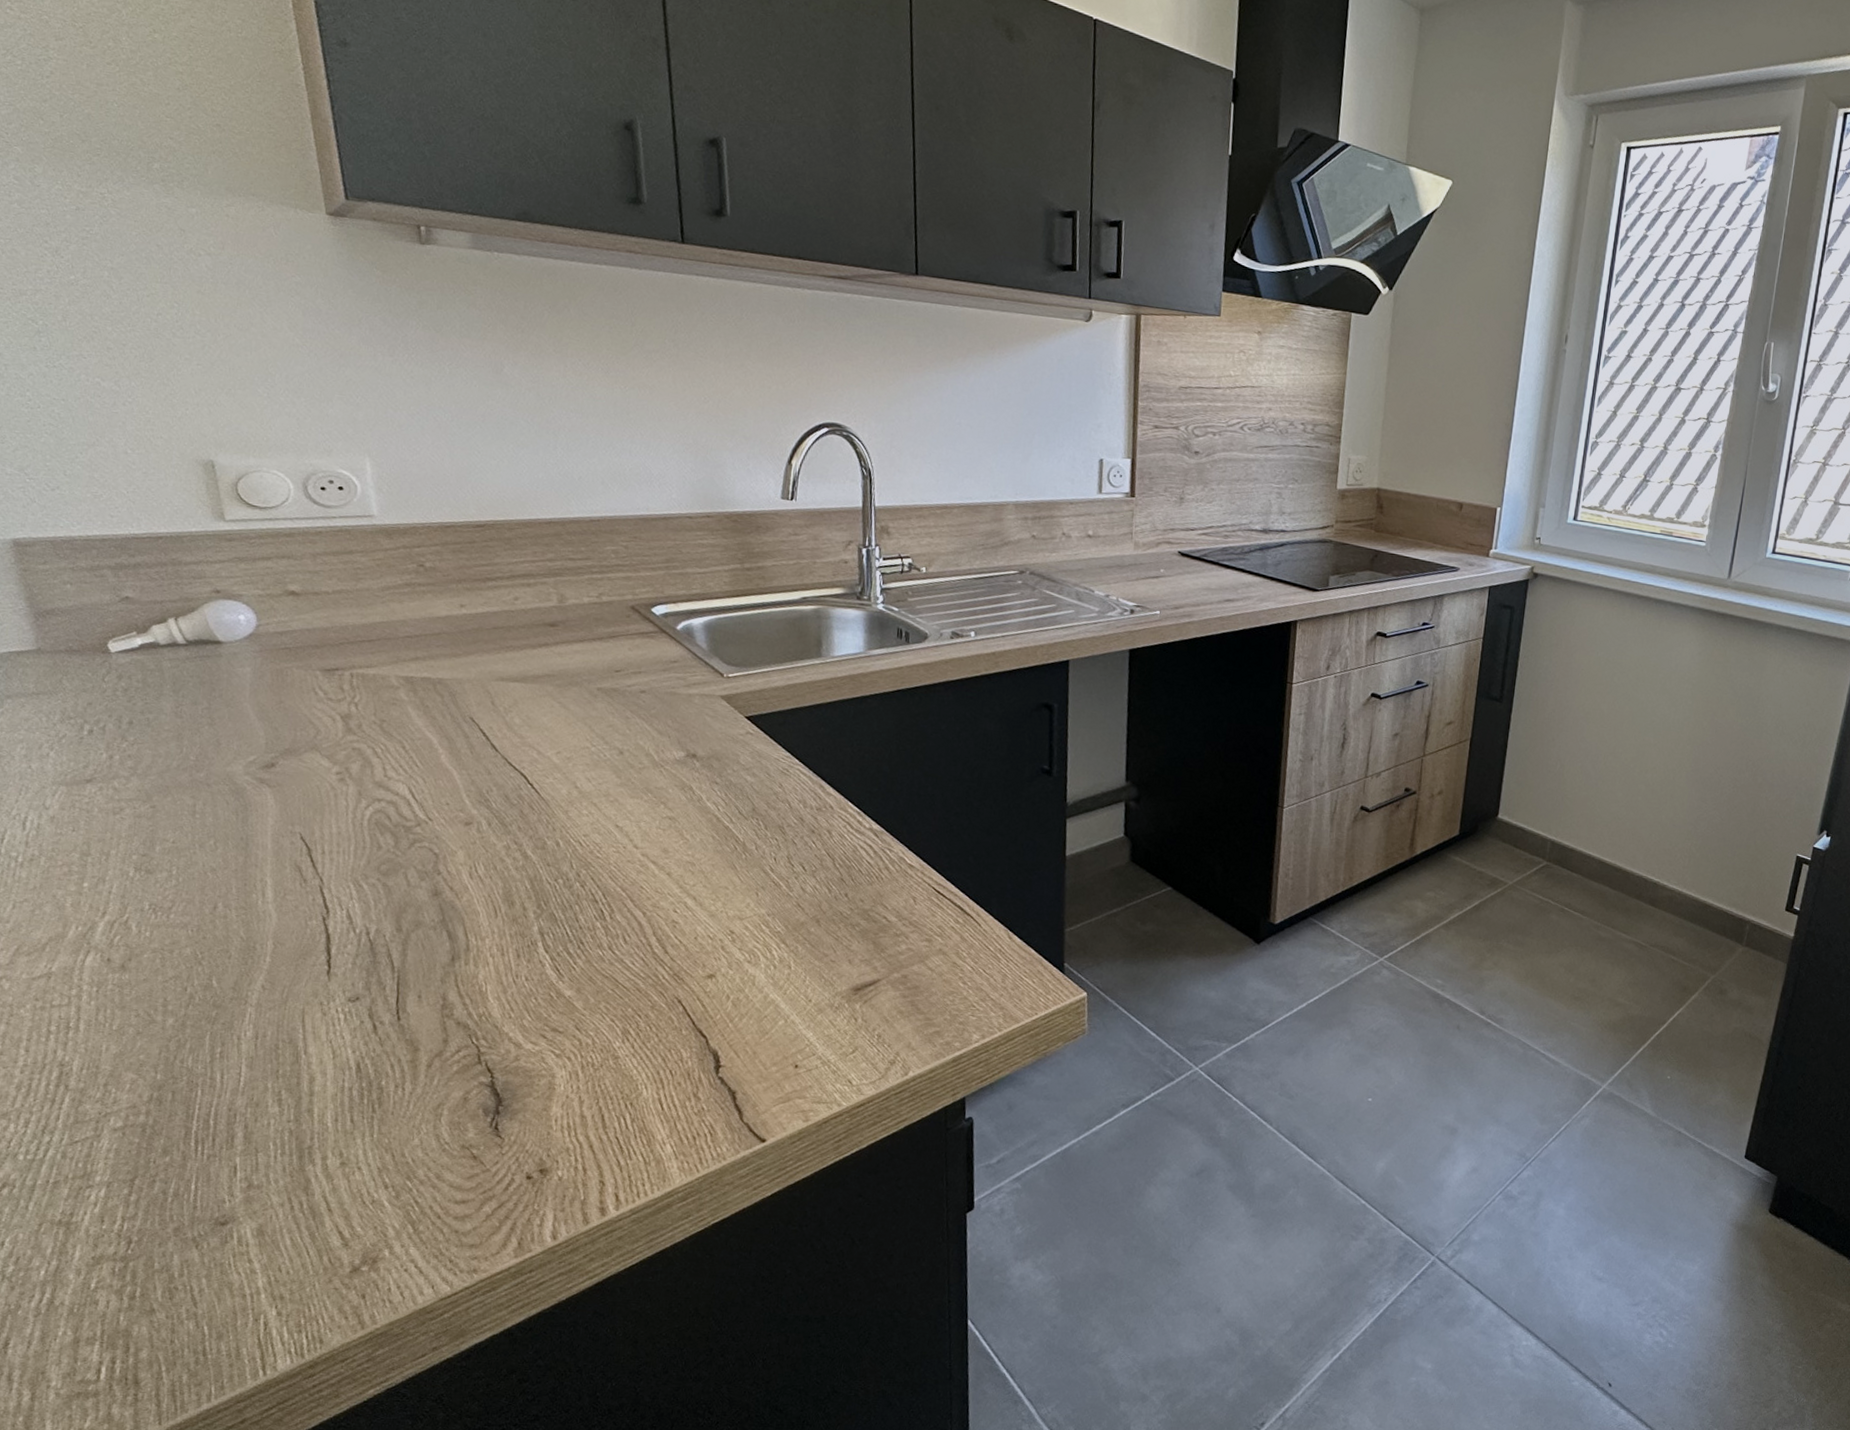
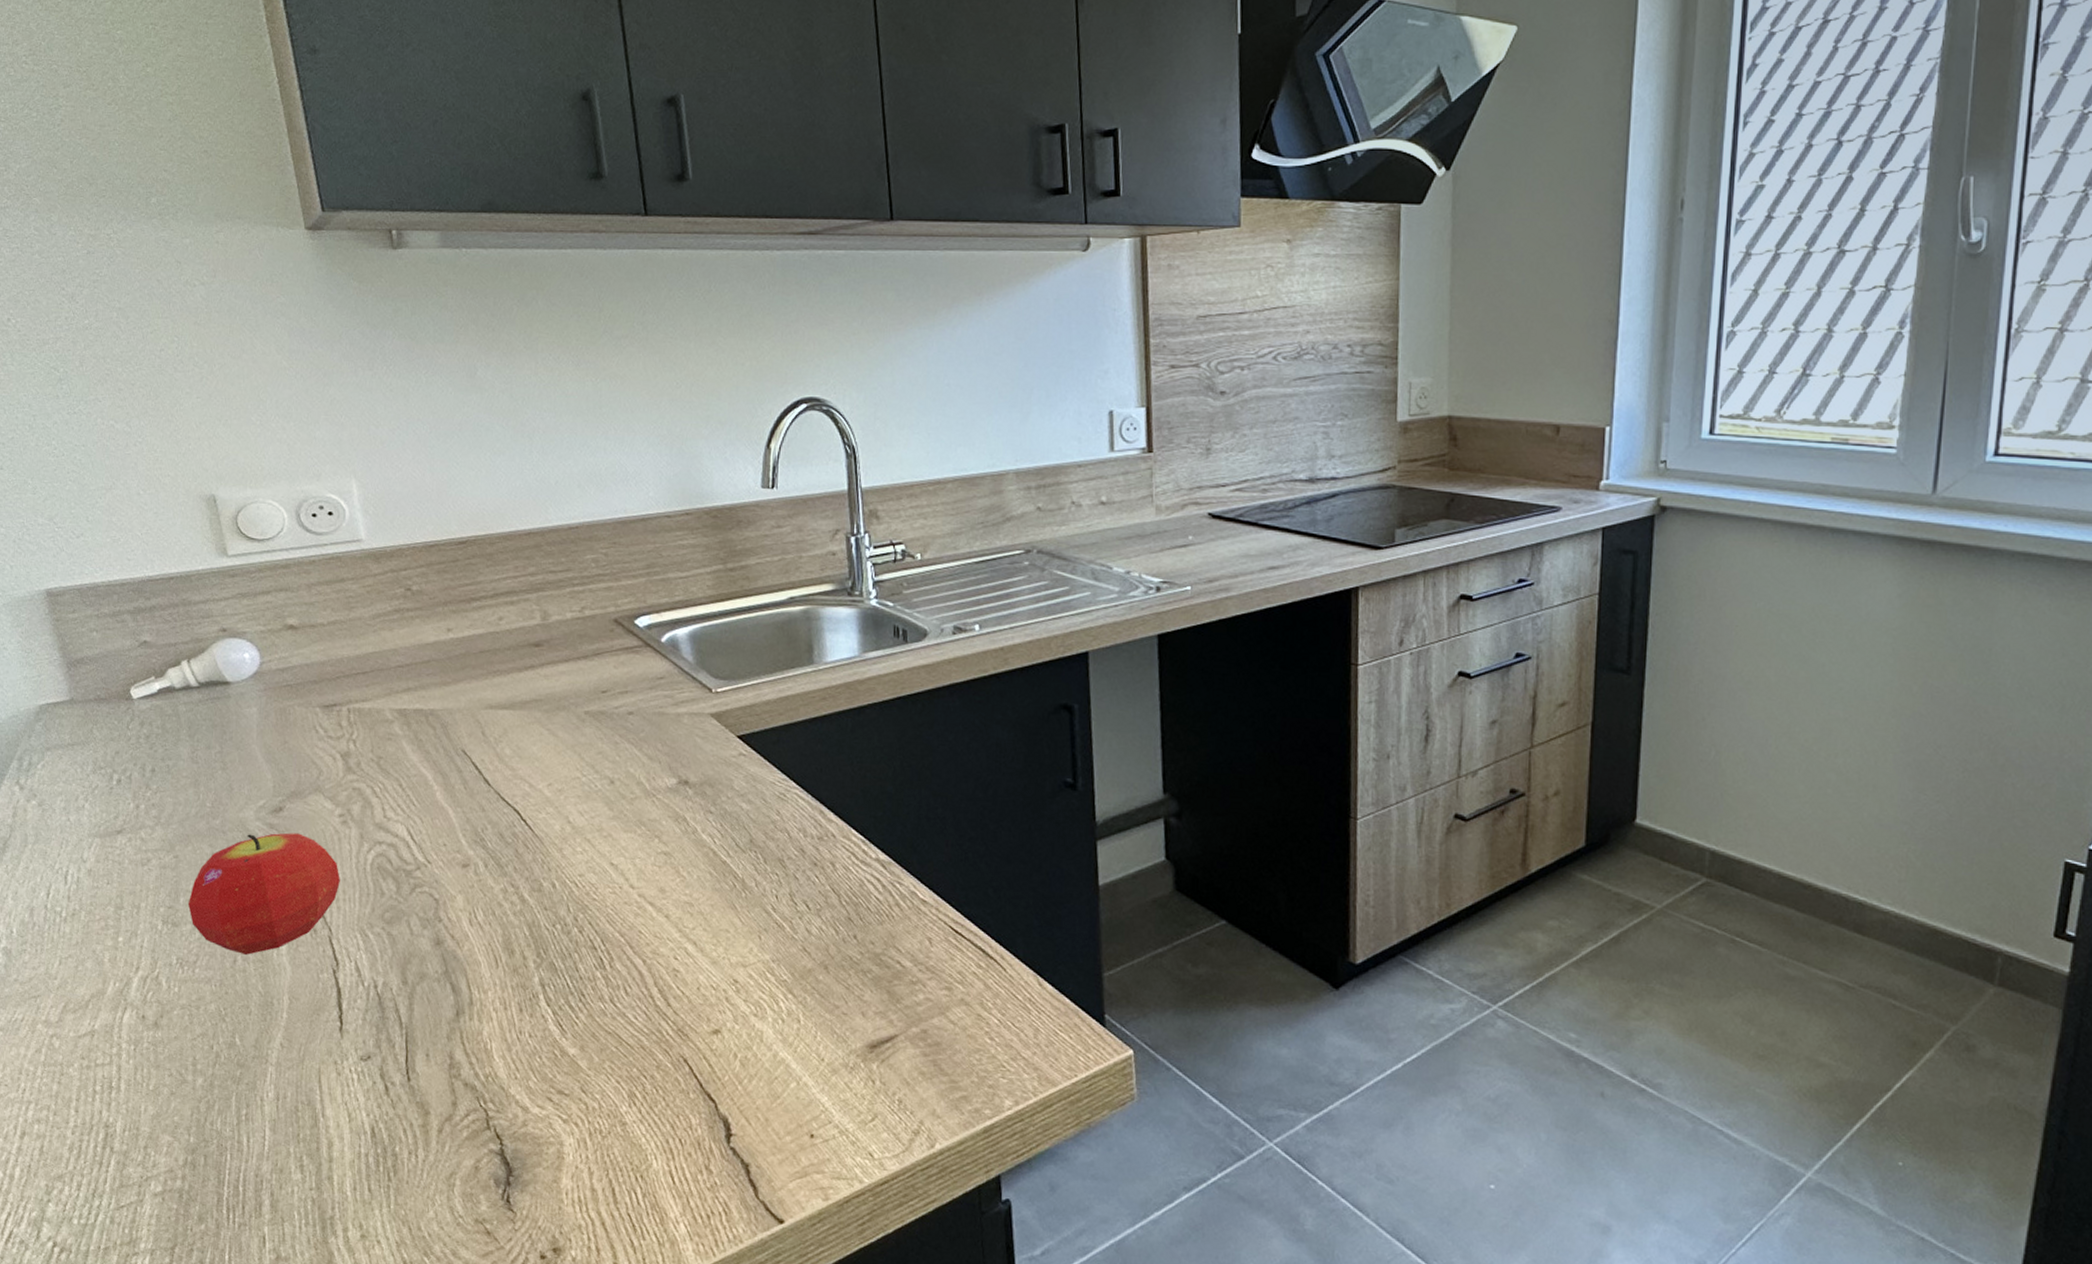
fruit: none [165,787,335,902] -> present [188,833,340,955]

